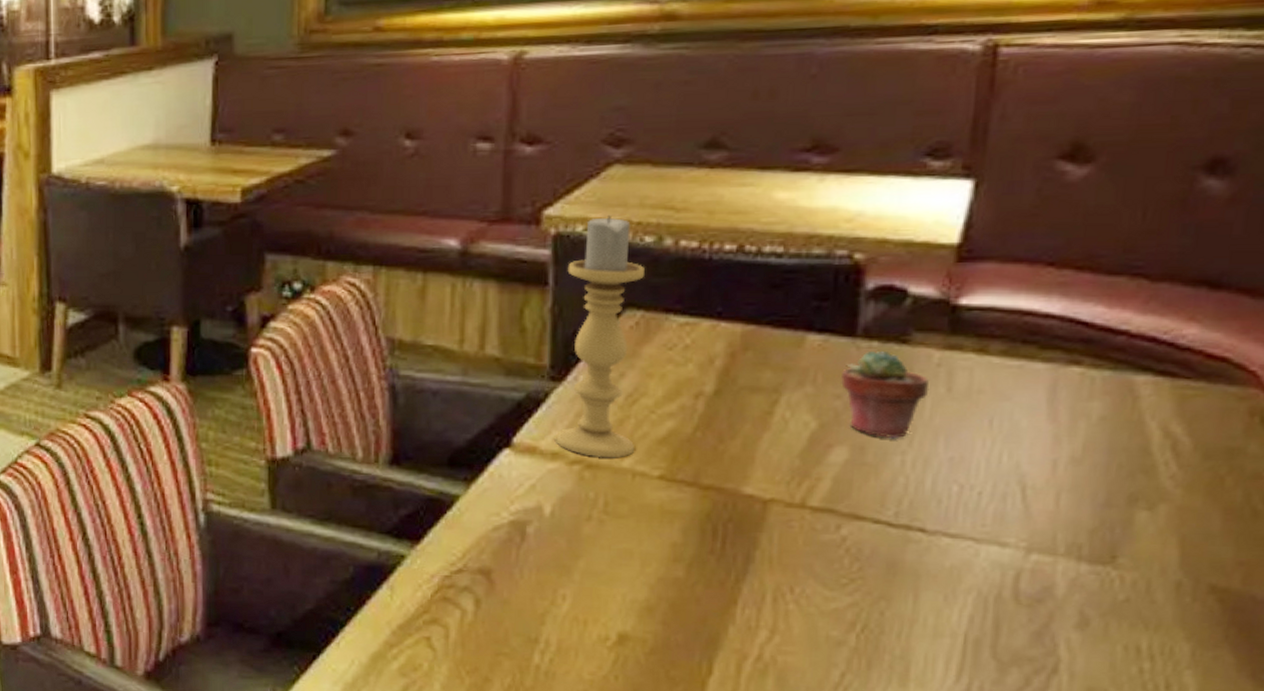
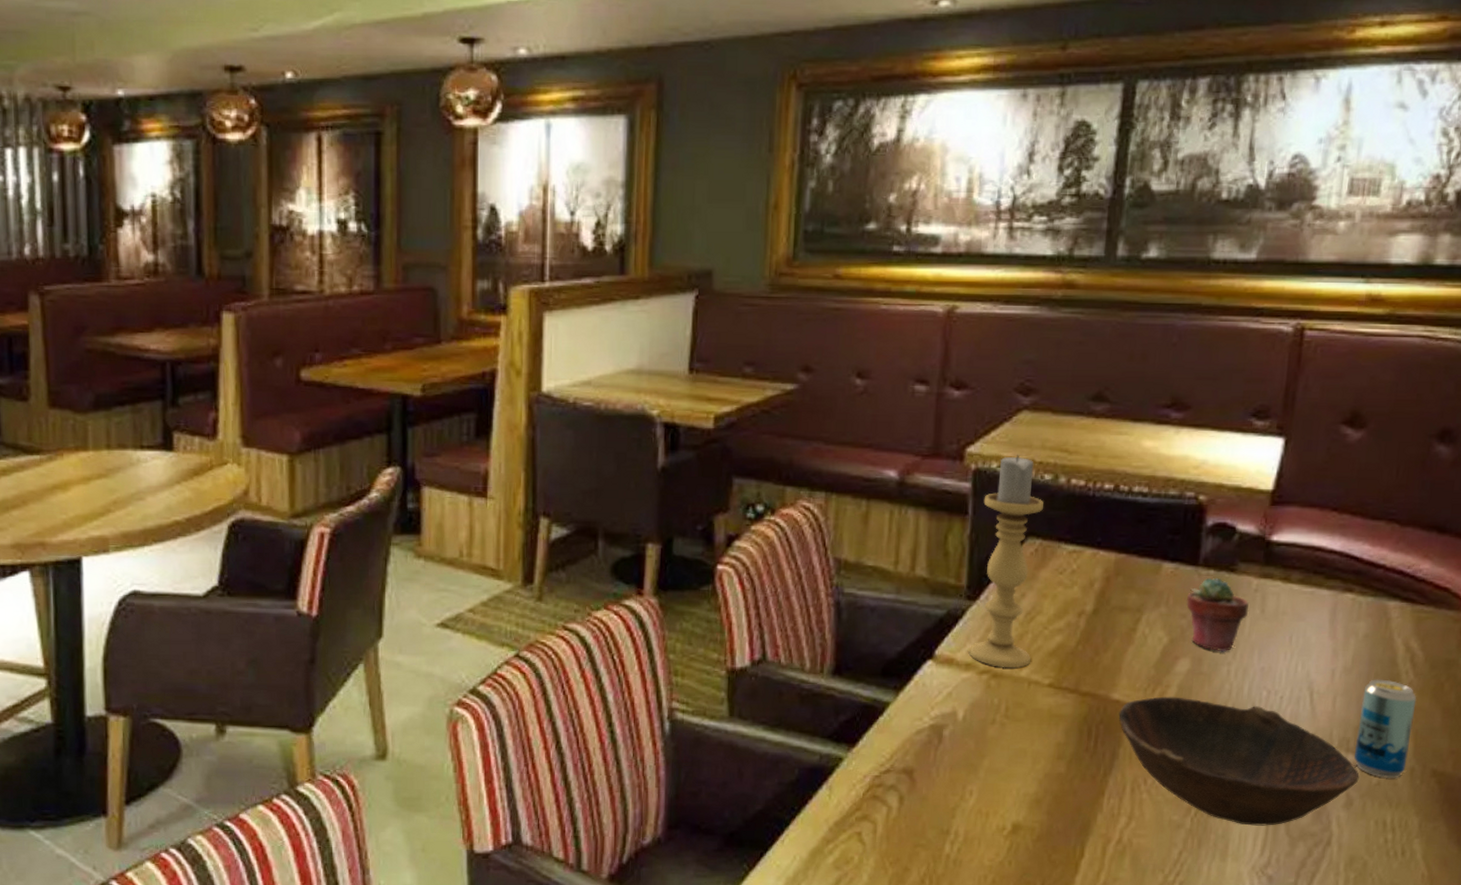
bowl: none [753,491,1098,647] -> present [1119,696,1360,826]
beverage can: none [1090,471,1183,594] -> present [1354,679,1417,778]

